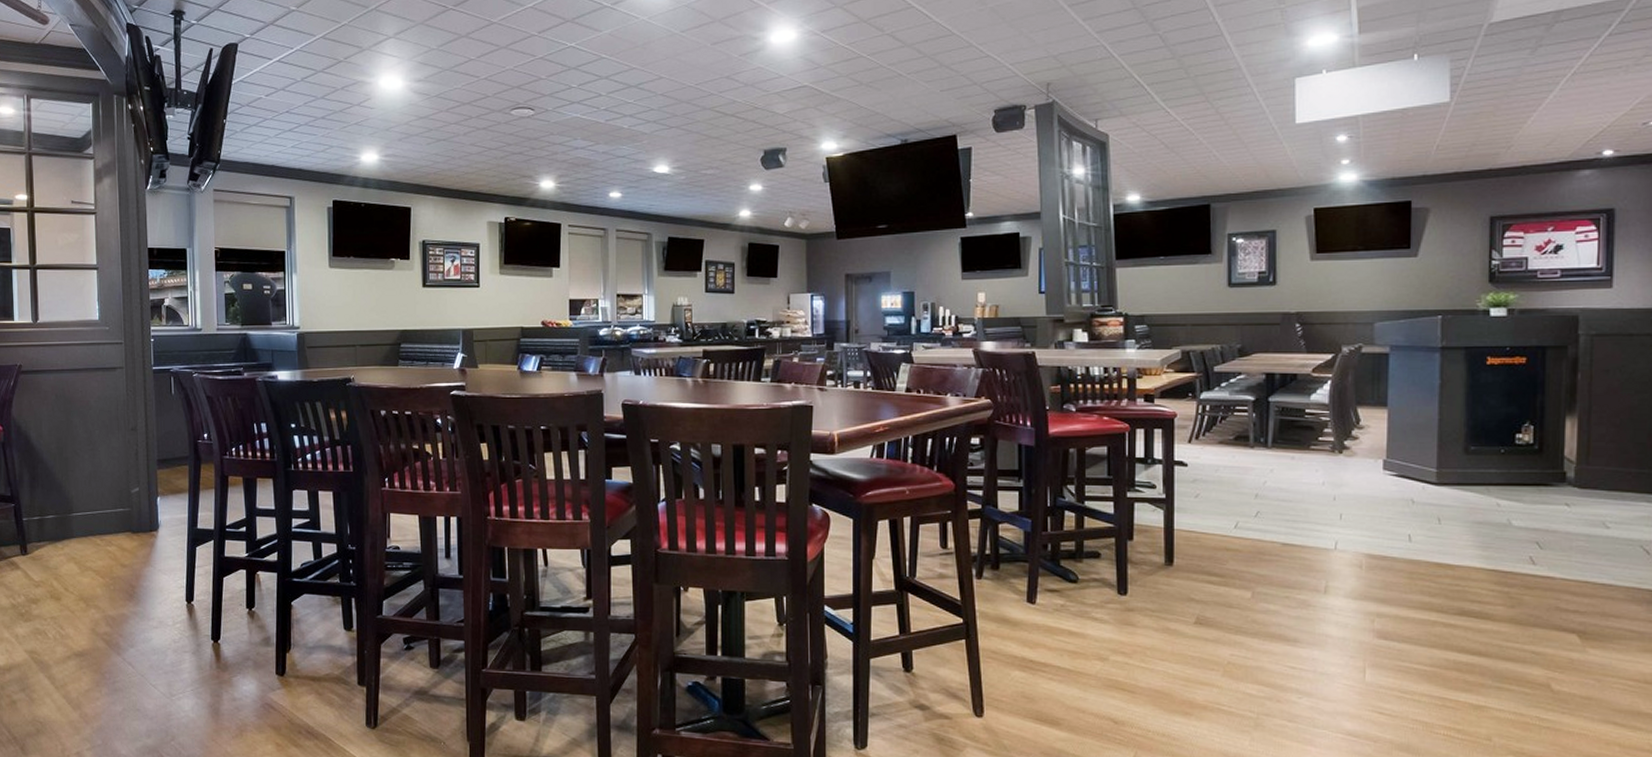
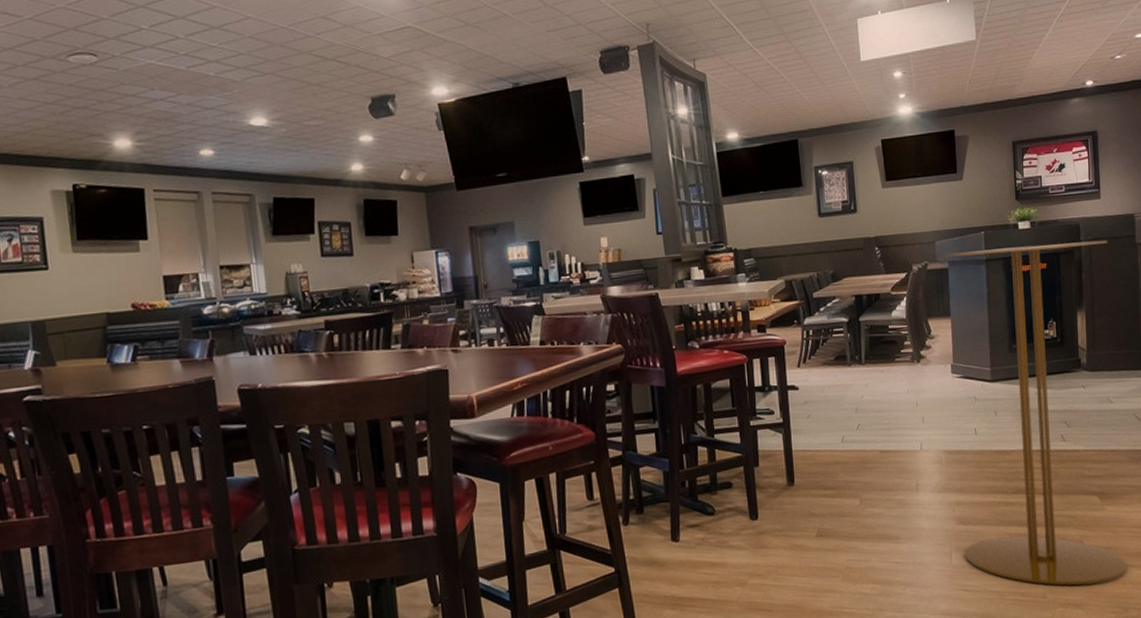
bar table: none [1383,336,1619,738] -> present [946,240,1128,586]

